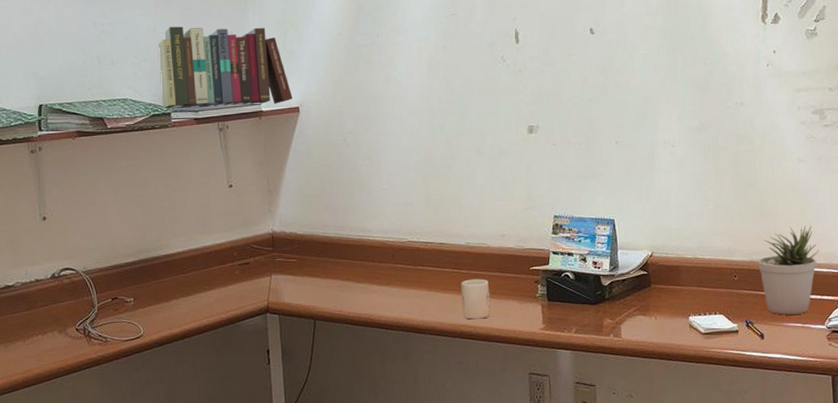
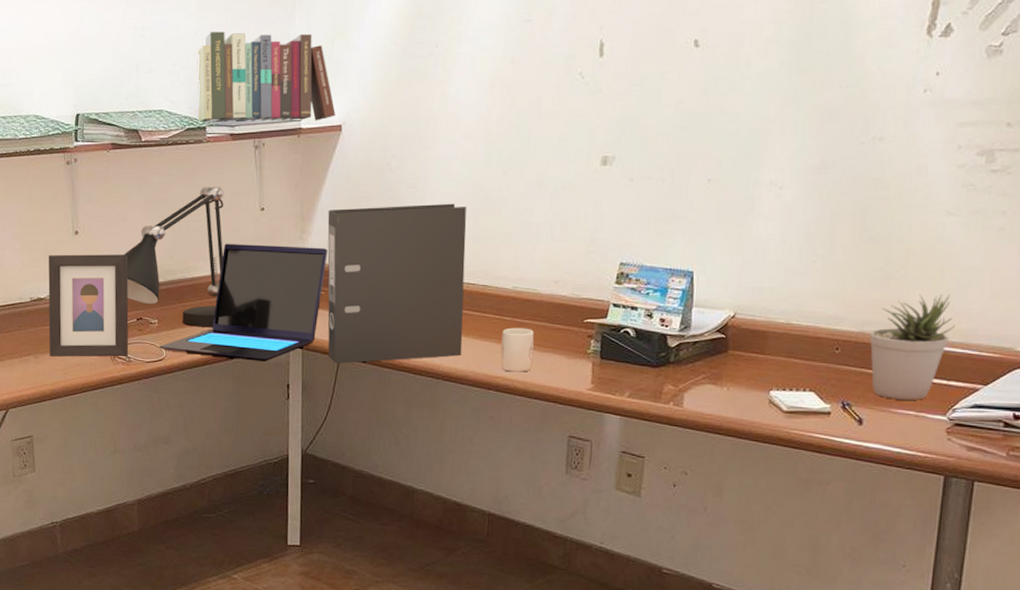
picture frame: none [15,237,105,345] -> present [48,254,129,358]
desk lamp: none [94,167,196,302] -> present [123,187,225,327]
laptop: none [136,218,296,331] -> present [158,243,328,362]
binder: none [293,172,427,326] -> present [327,203,467,364]

